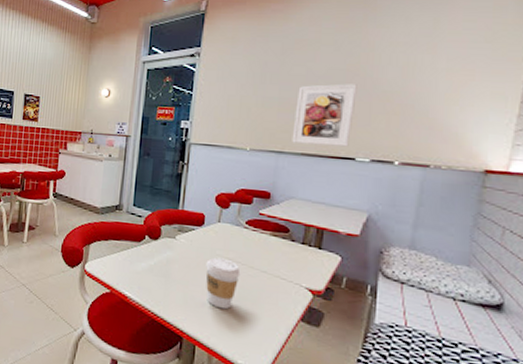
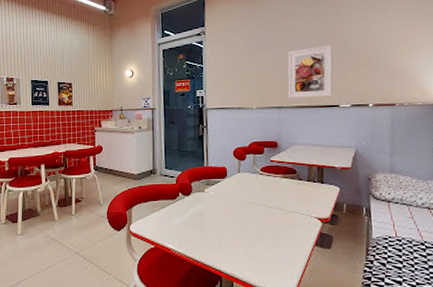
coffee cup: present [205,257,241,310] -> none [233,203,262,247]

